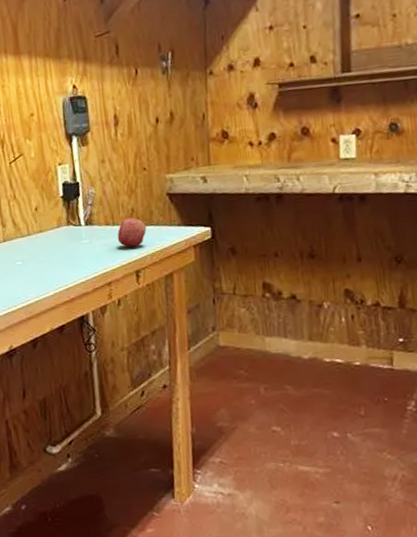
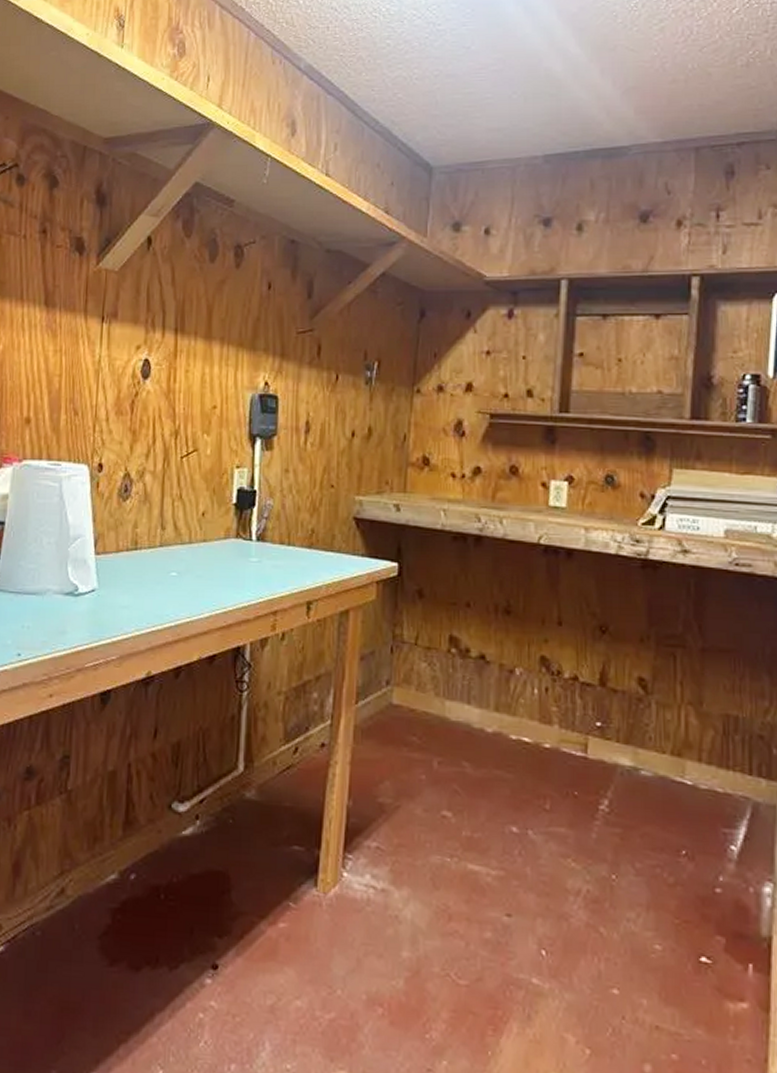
fruit: present [117,217,147,247] -> none [291,539,326,574]

